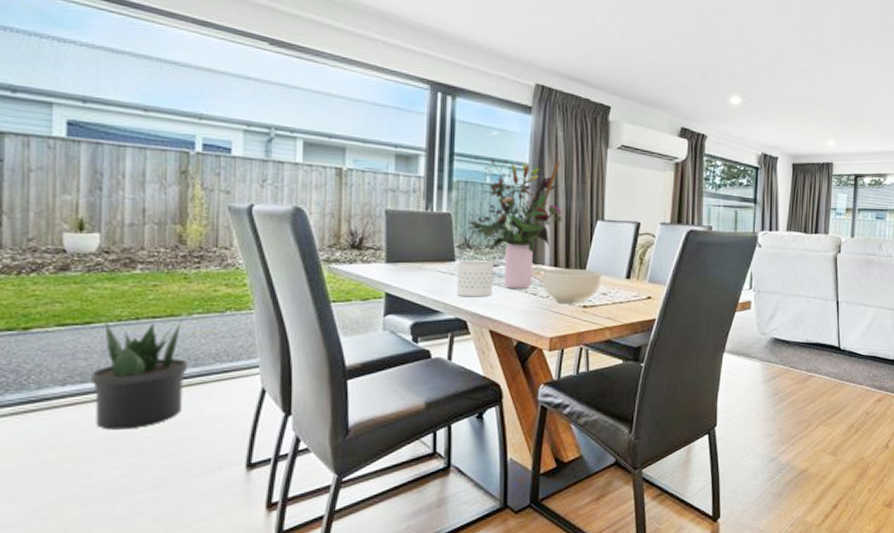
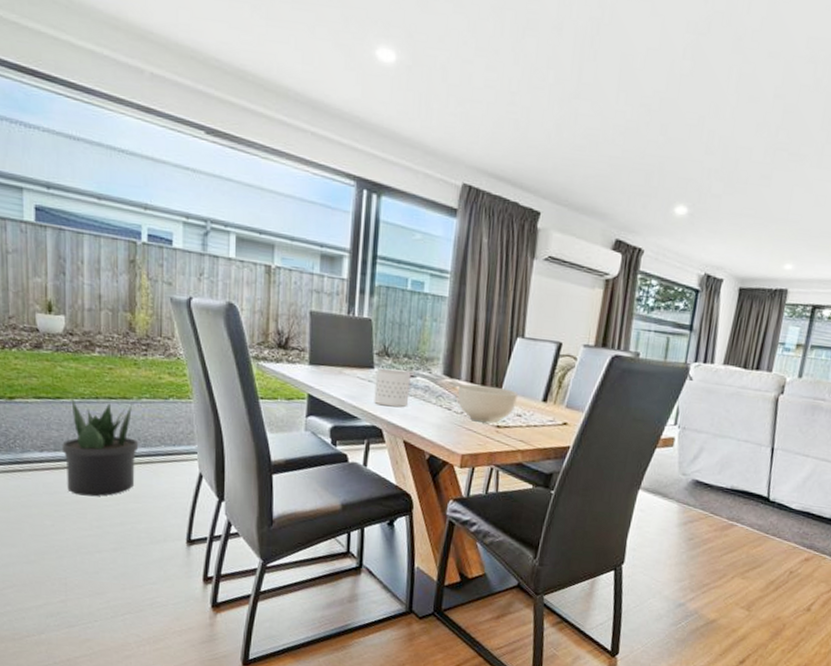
bouquet: present [466,159,563,289] -> none [385,264,484,403]

